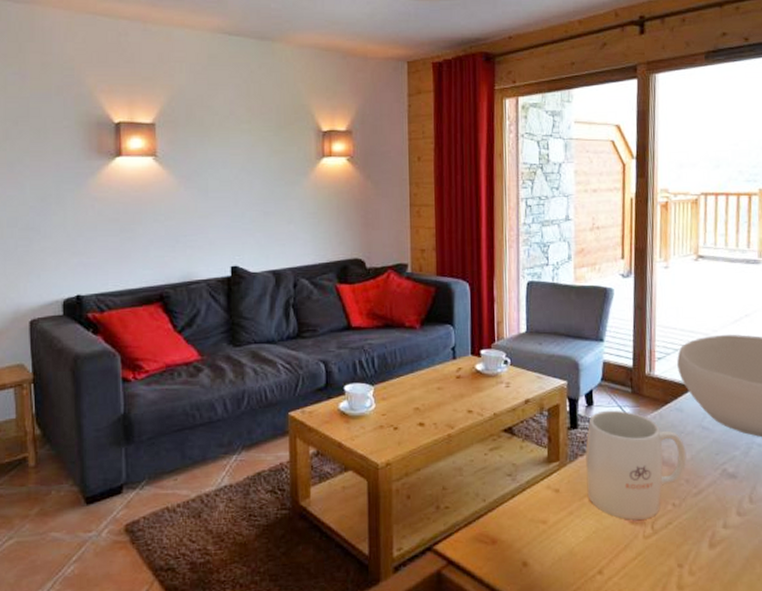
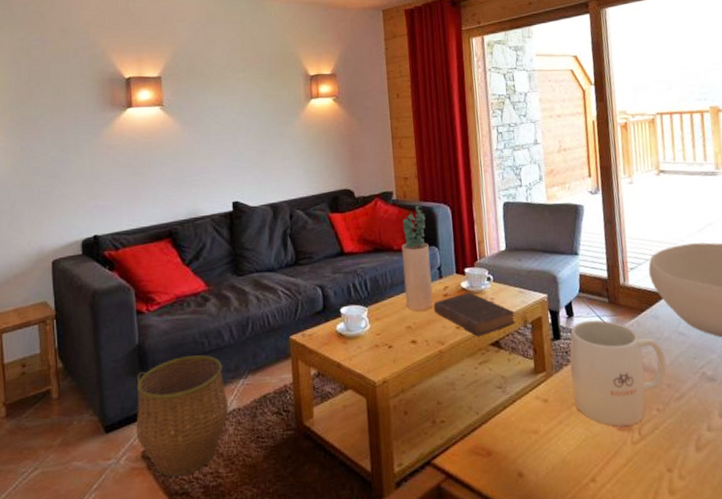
basket: none [119,428,220,553] -> present [136,355,229,477]
vase: none [414,274,445,393] -> present [401,200,434,312]
book: none [445,375,532,422] -> present [433,292,516,337]

